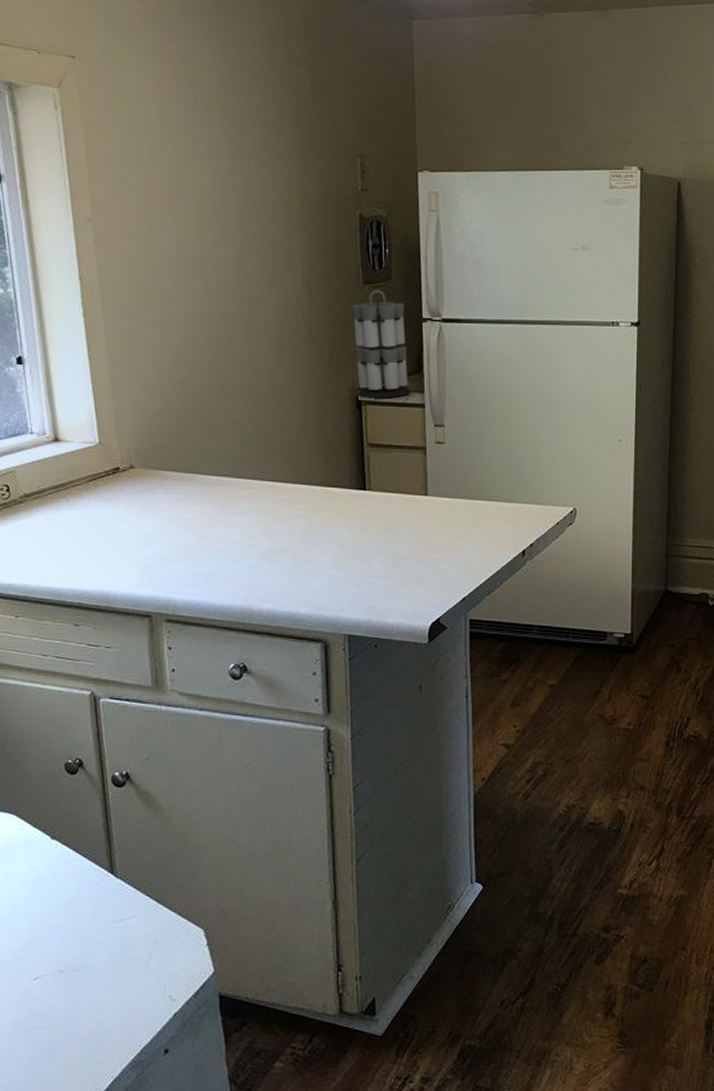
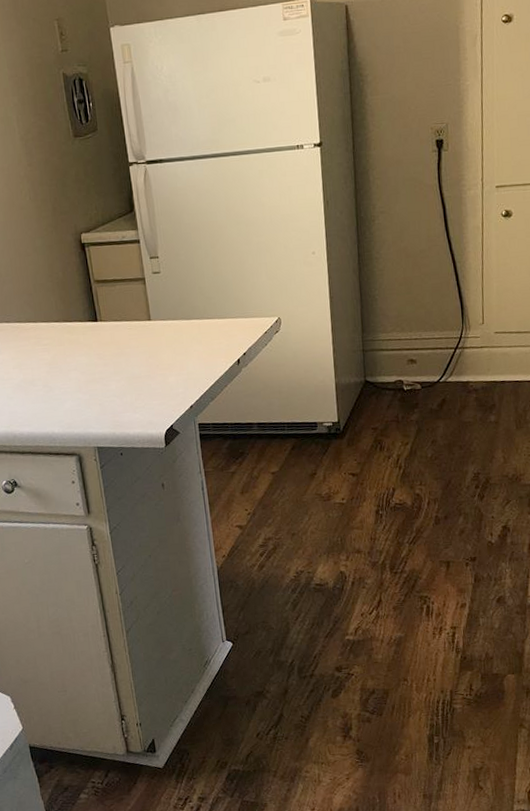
spice rack: present [352,290,410,399] -> none [66,141,126,241]

